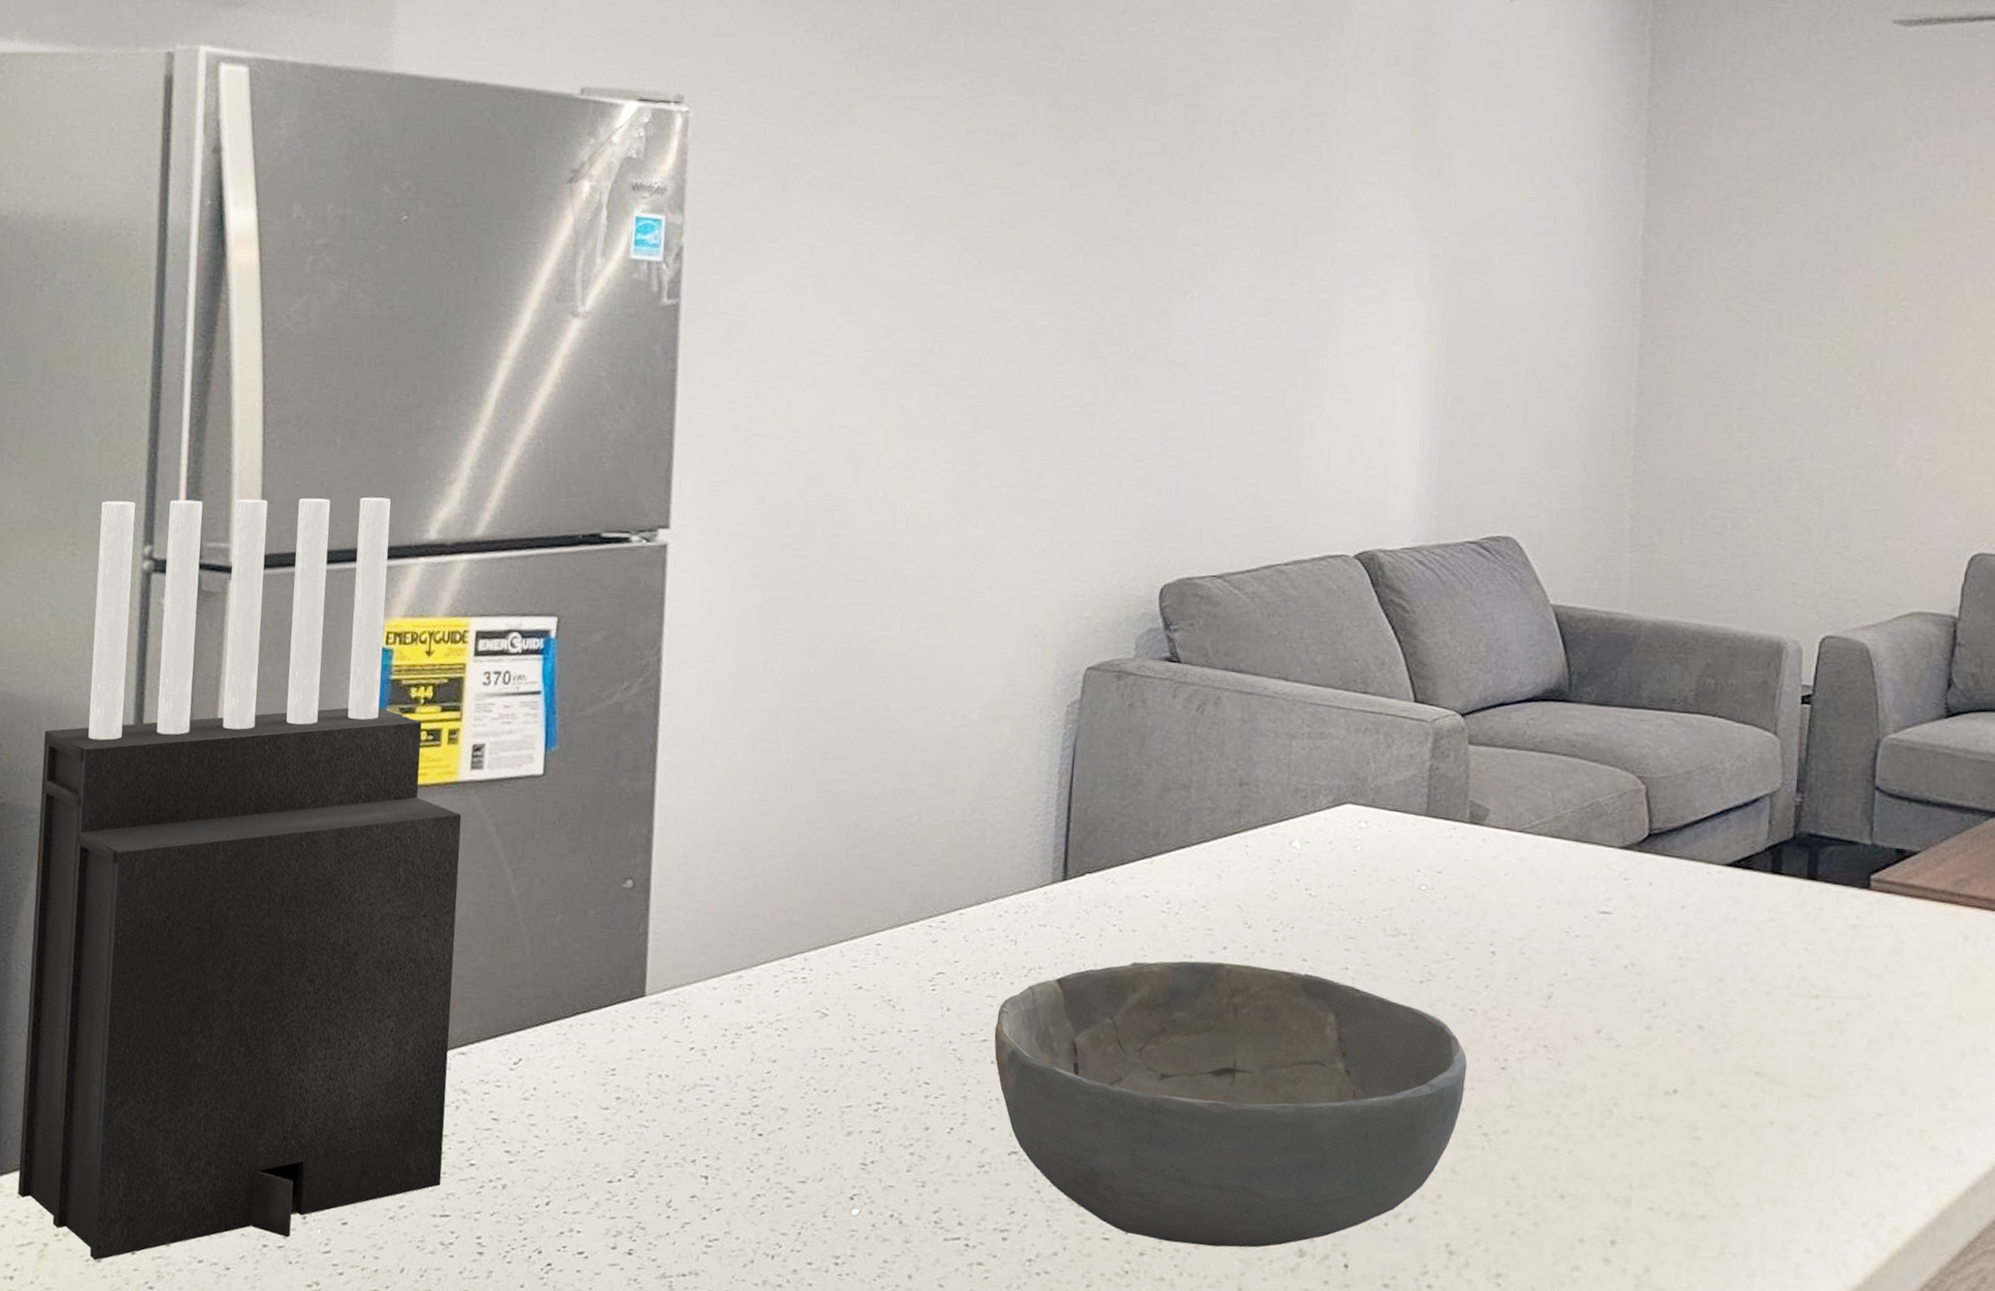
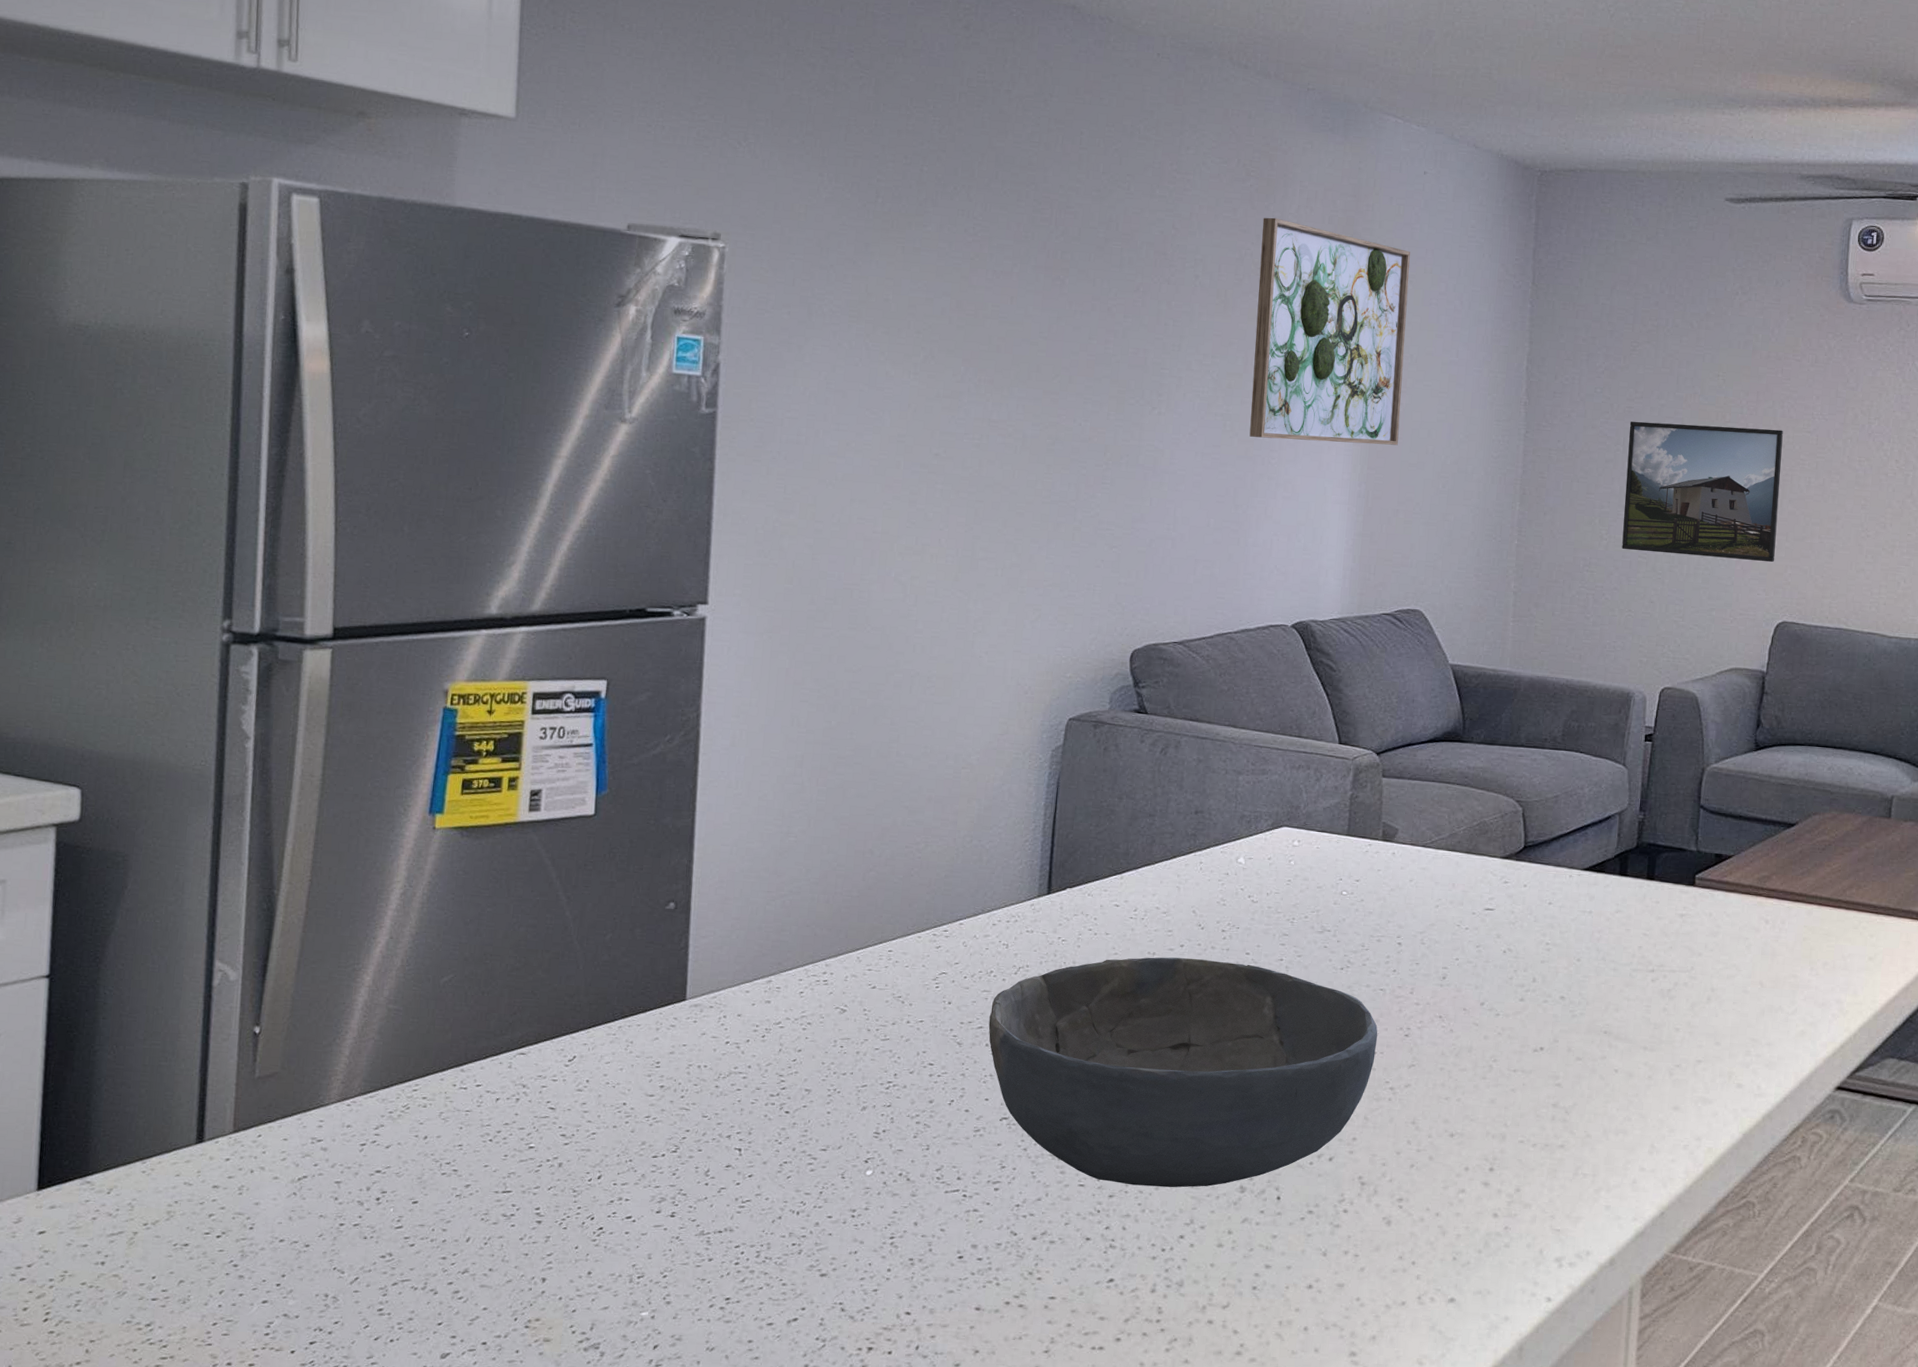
knife block: present [18,497,462,1261] -> none [108,577,521,1245]
wall art: none [1300,59,1495,335] -> present [1249,217,1410,446]
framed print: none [1767,301,1975,478] -> present [1622,421,1783,563]

